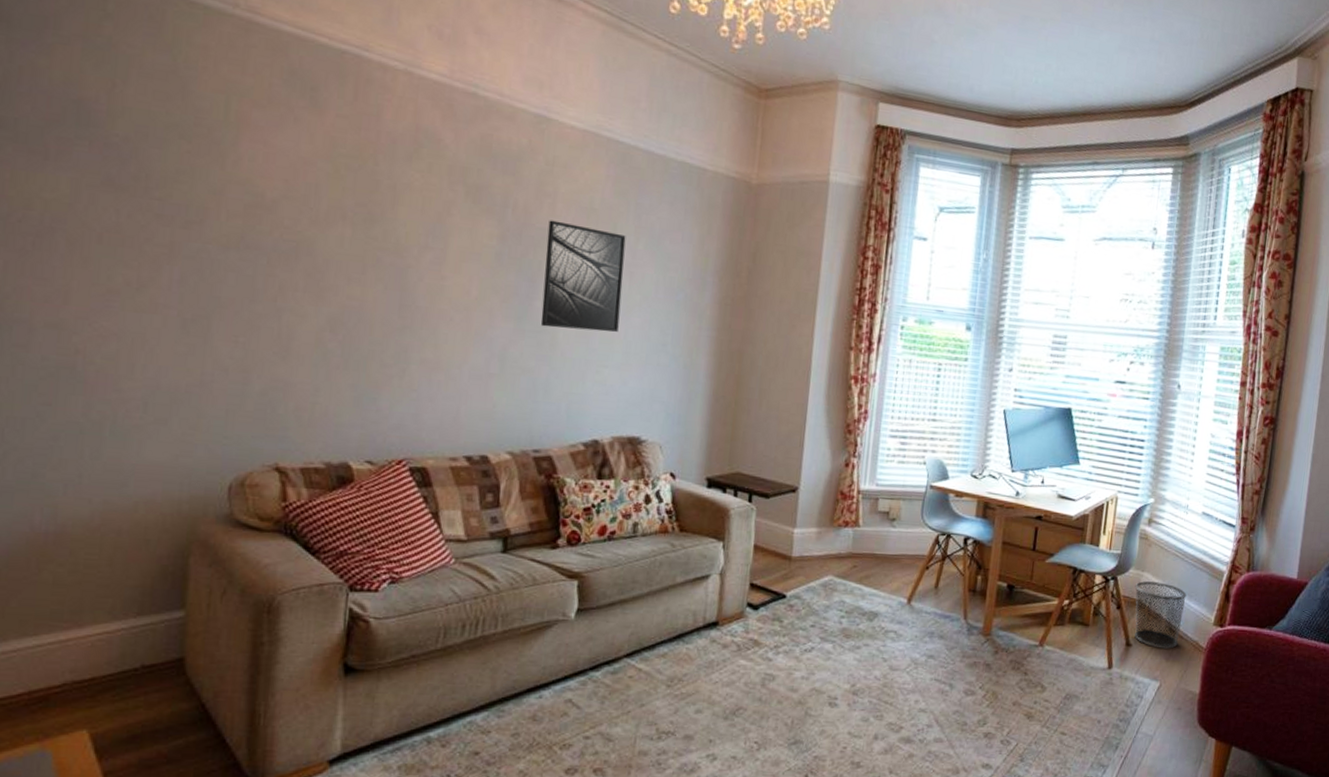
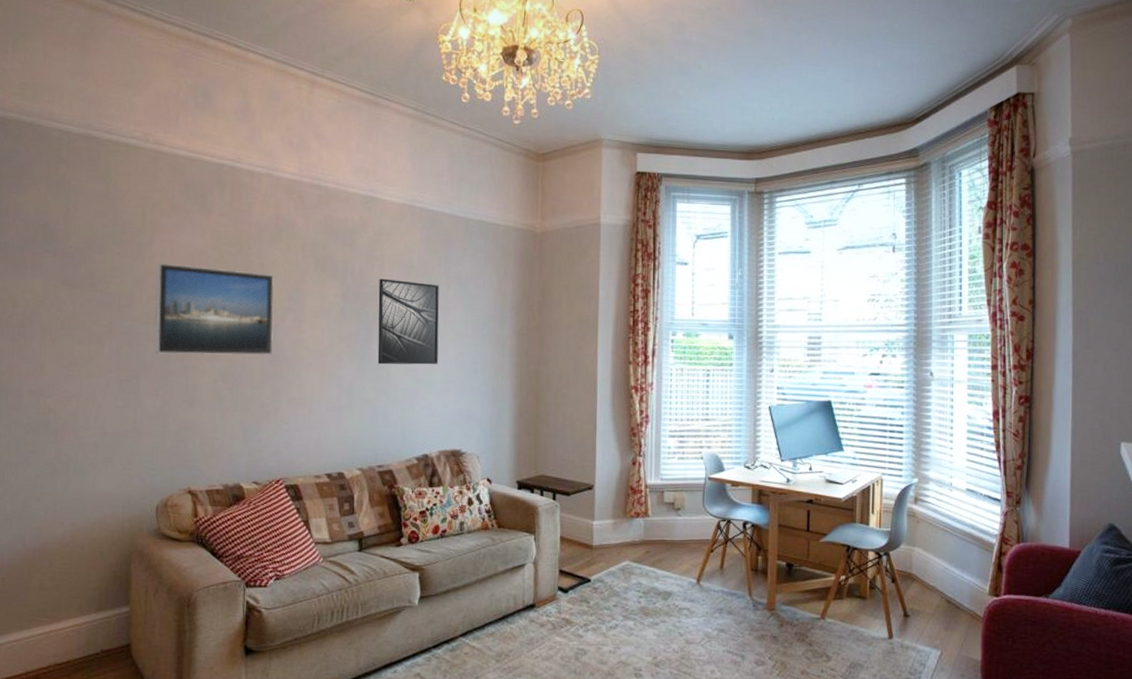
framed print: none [236,169,409,304] -> present [155,262,275,356]
waste bin: present [1134,581,1187,649] -> none [907,555,959,619]

